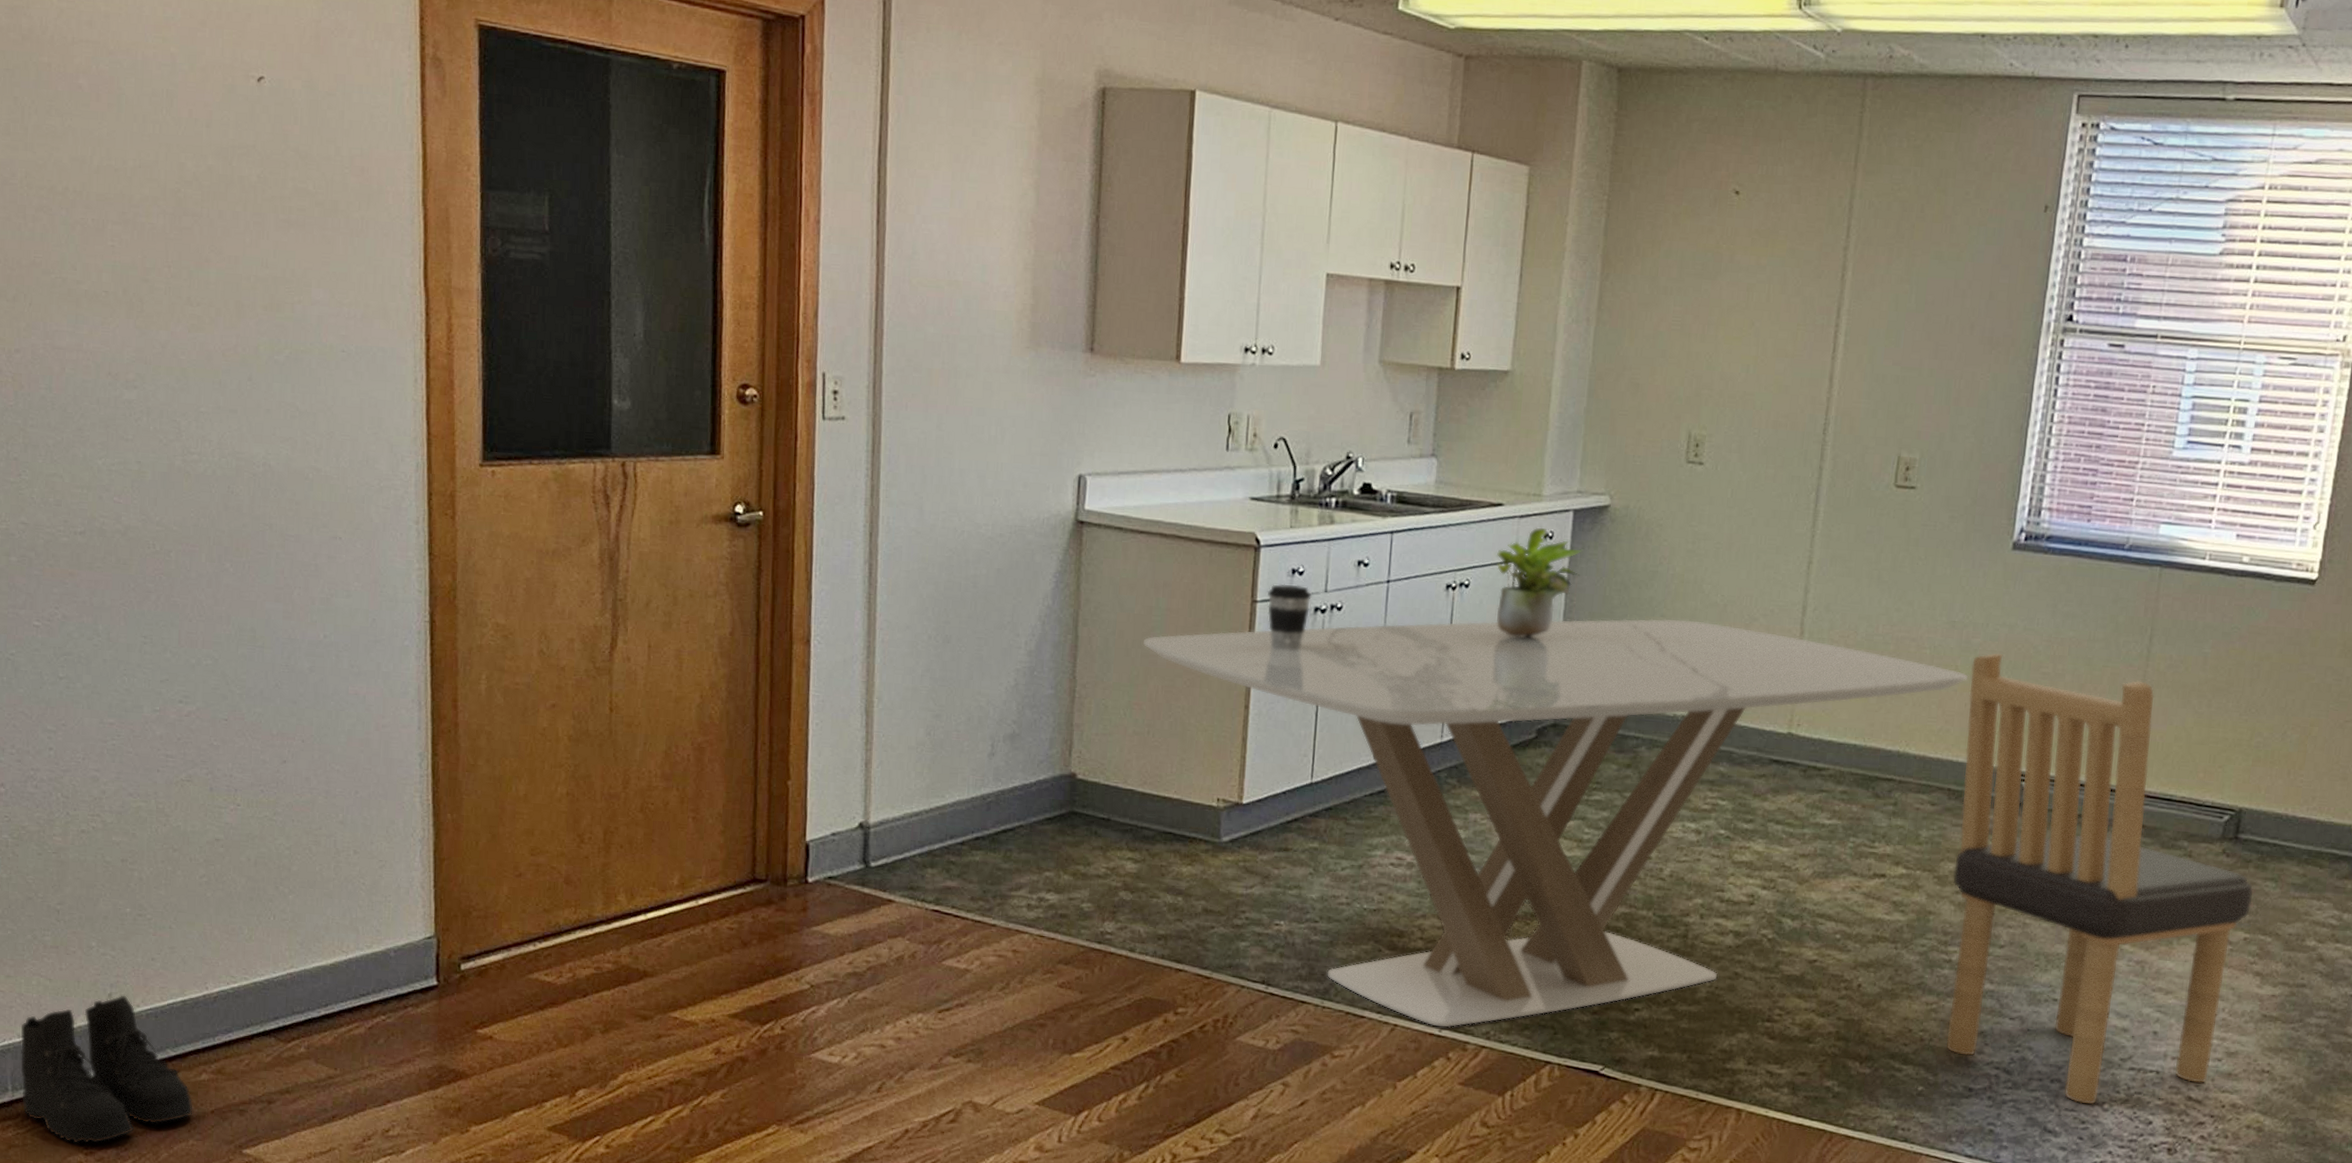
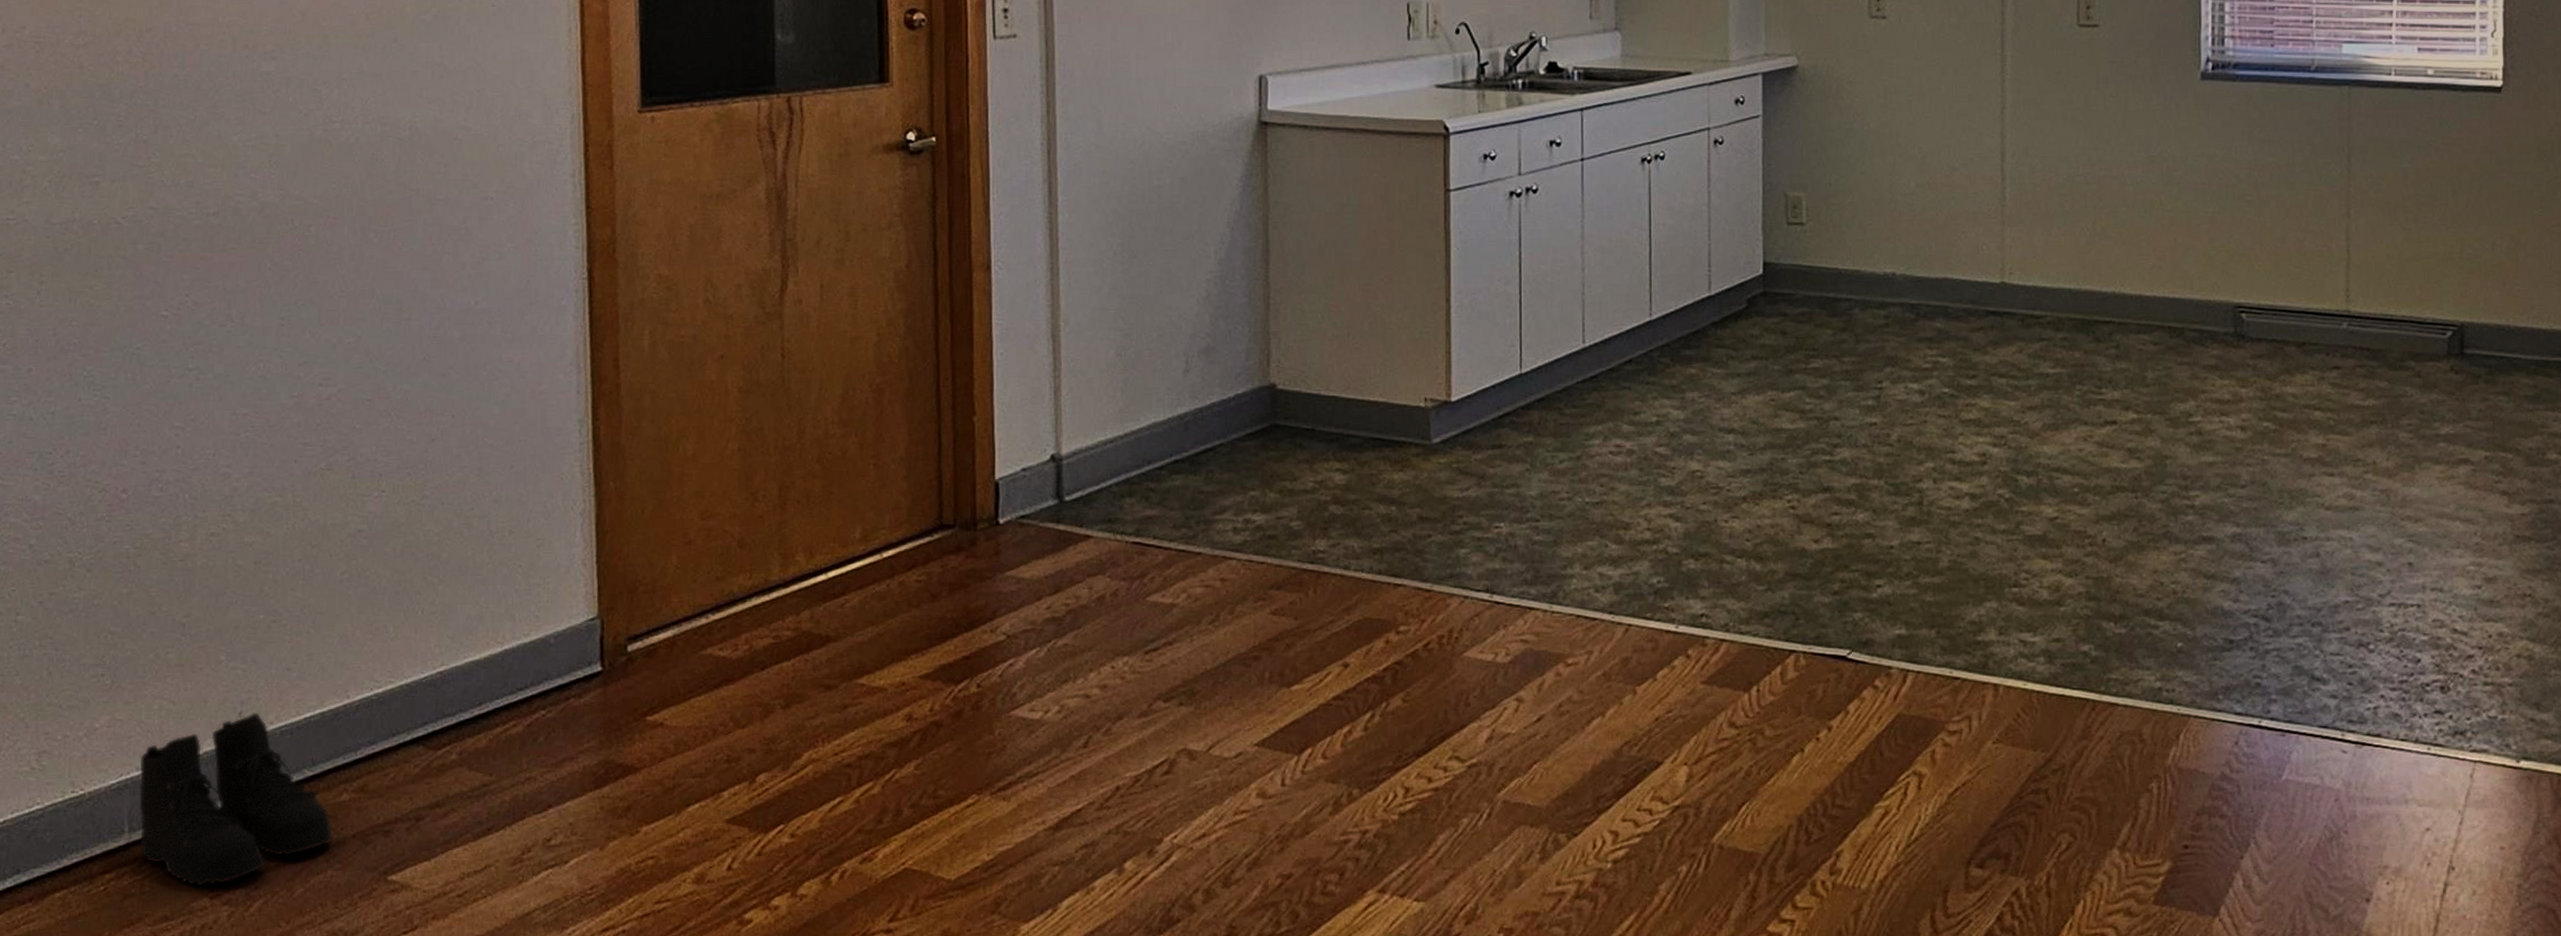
dining table: present [1143,618,1968,1028] -> none [1337,175,2174,623]
coffee cup: present [1267,584,1312,651] -> none [1460,170,1506,238]
potted plant: present [1497,527,1584,637] -> none [1690,93,1776,205]
dining chair: present [1946,652,2254,1105] -> none [2176,184,2488,647]

